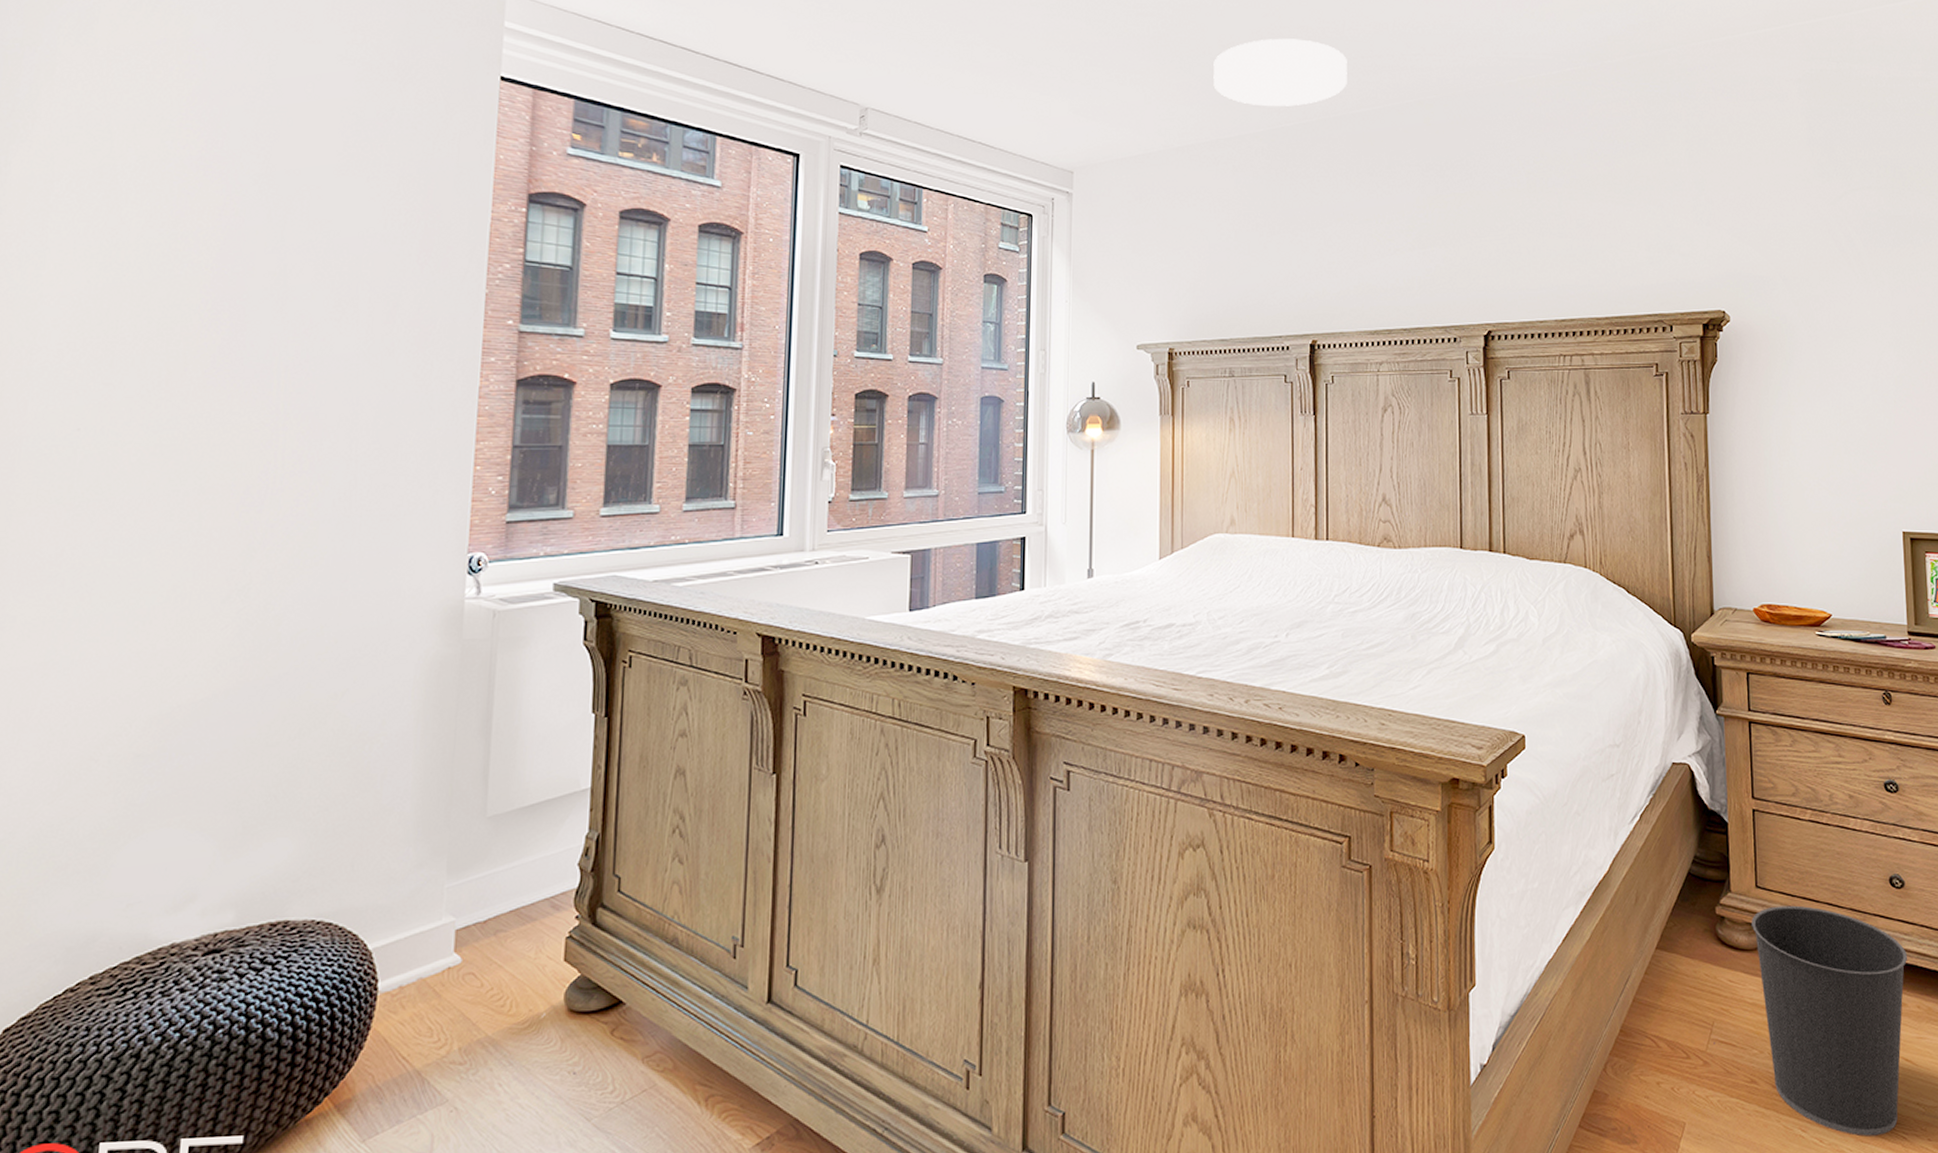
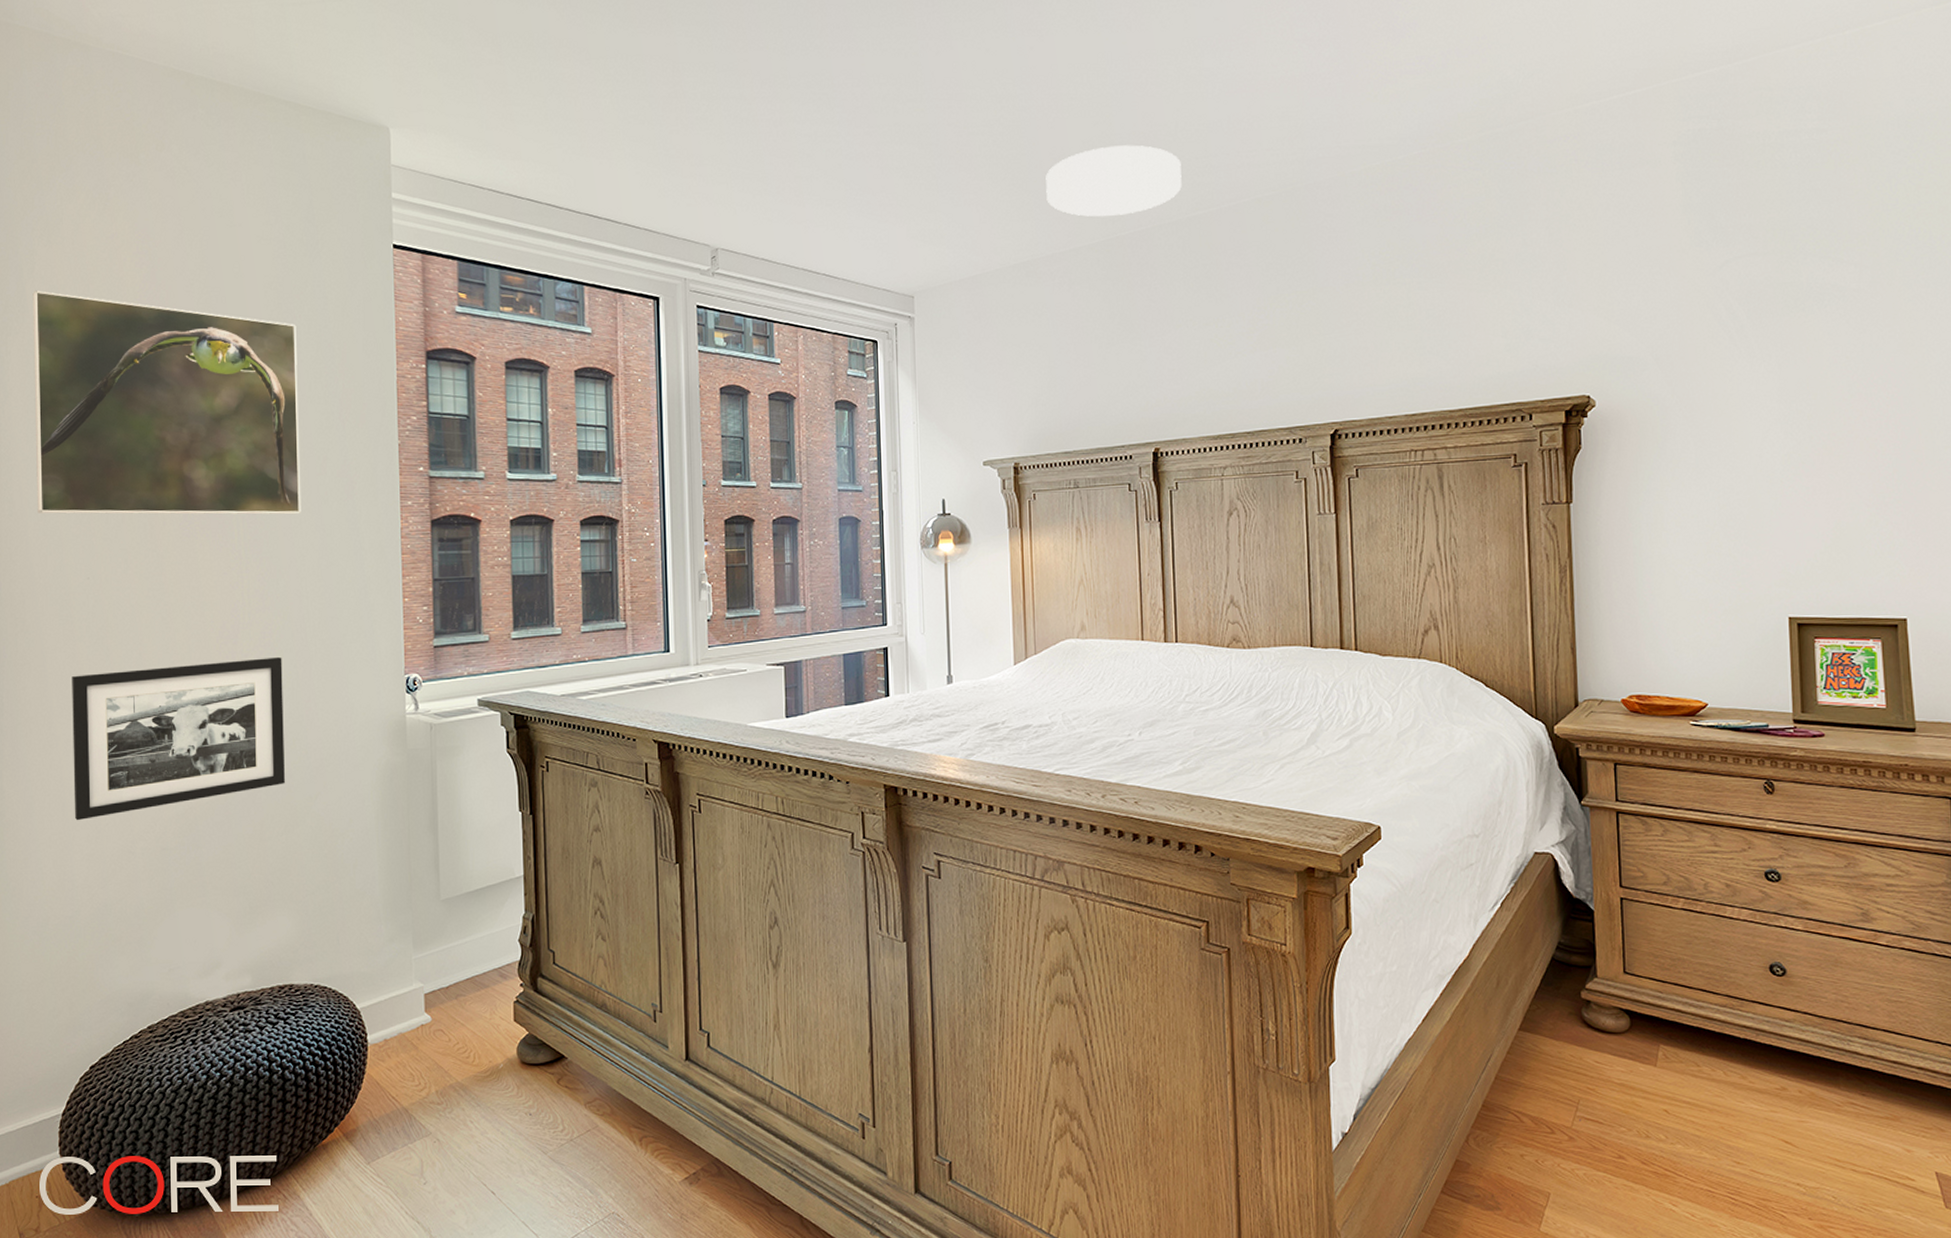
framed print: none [21,95,376,366] -> present [32,290,302,515]
picture frame: none [23,528,318,721] -> present [72,656,285,821]
wastebasket: present [1751,905,1908,1137] -> none [1619,991,1789,1213]

